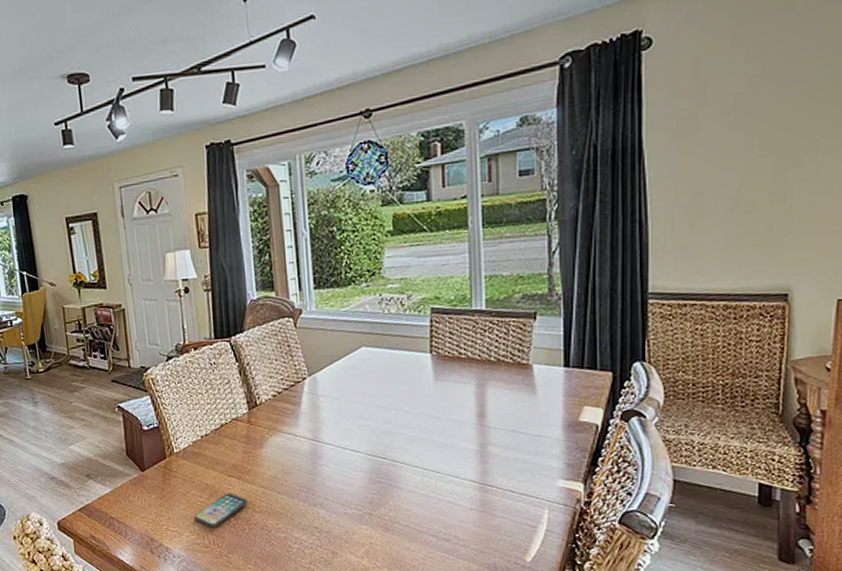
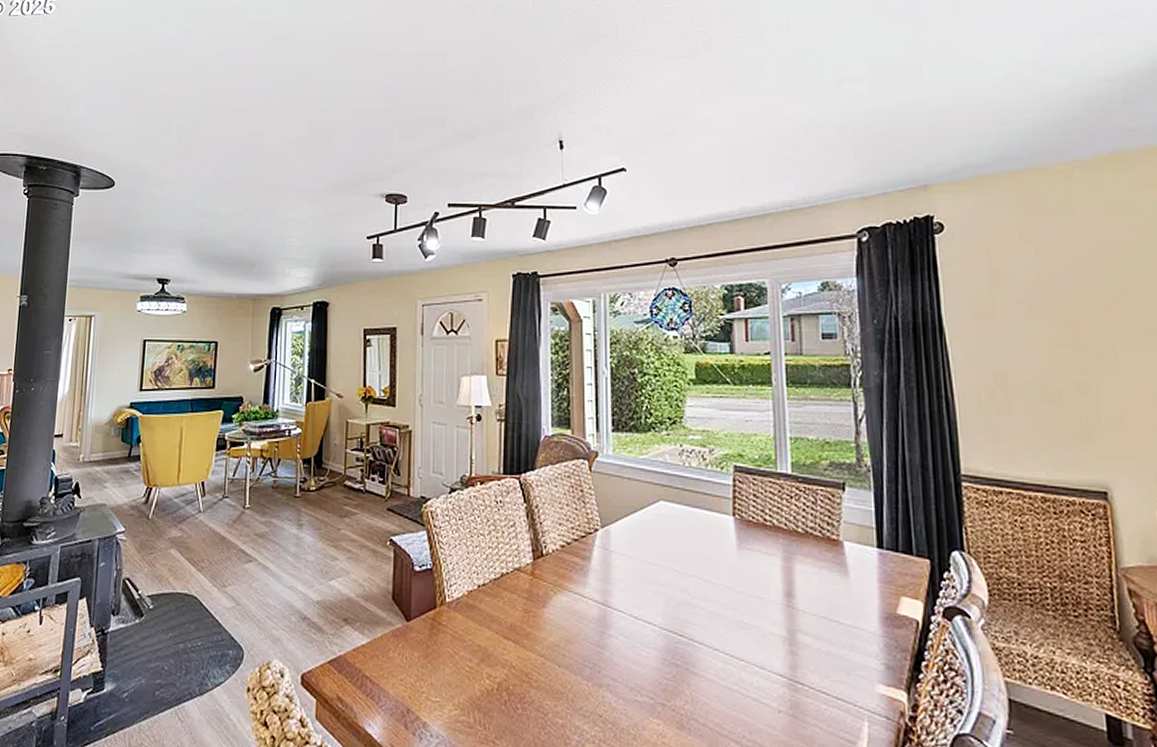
smartphone: present [194,493,247,527] -> none [461,660,523,702]

